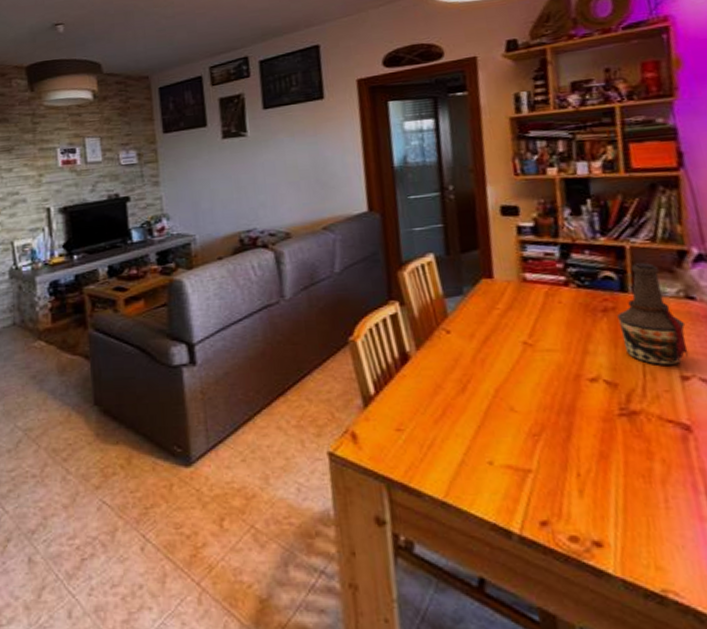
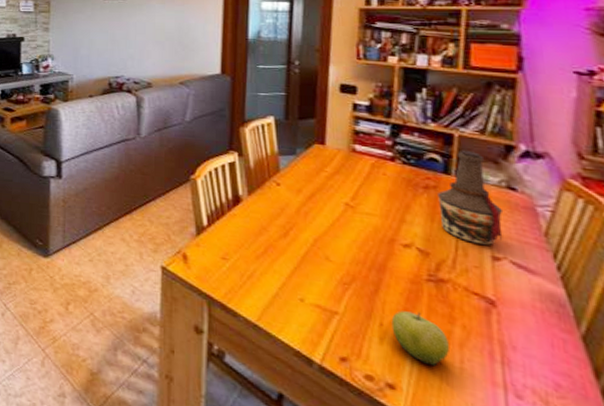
fruit: none [588,452,652,512] -> present [391,310,449,367]

